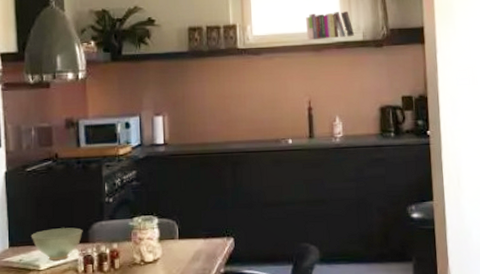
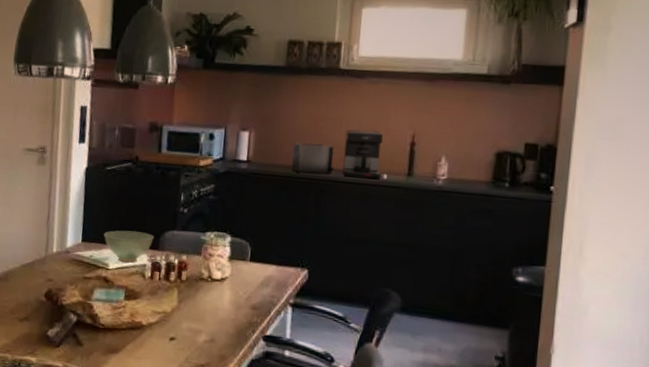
toaster: none [205,118,245,149] -> present [291,142,335,175]
coffee maker: none [250,100,286,147] -> present [341,129,383,179]
books: present [306,10,354,41] -> none [421,38,478,69]

